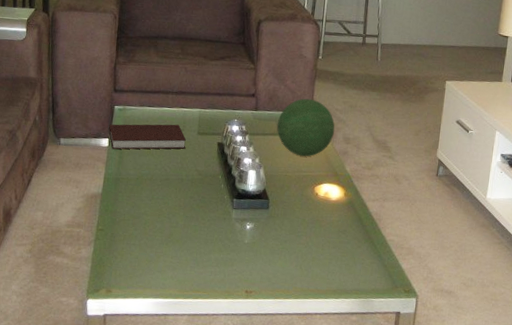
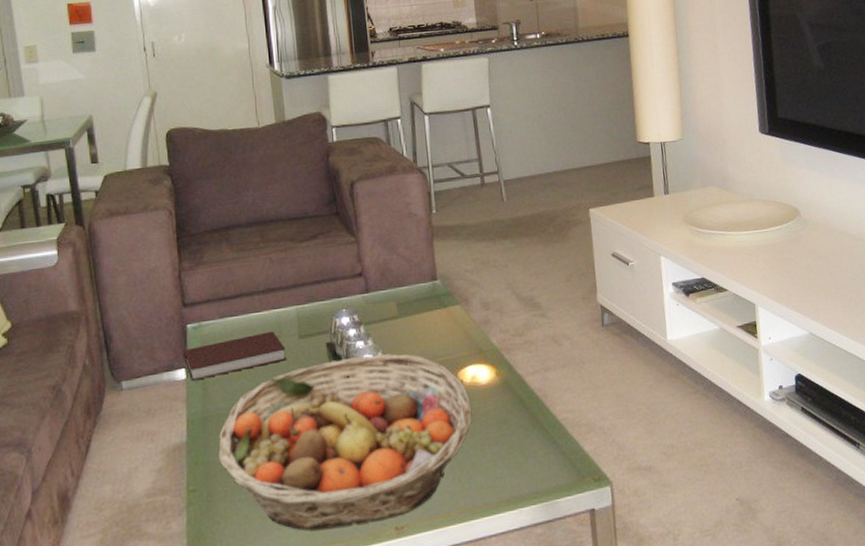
fruit basket: none [123,156,321,283] -> present [218,354,472,531]
decorative orb: present [277,98,335,157] -> none [397,264,469,338]

